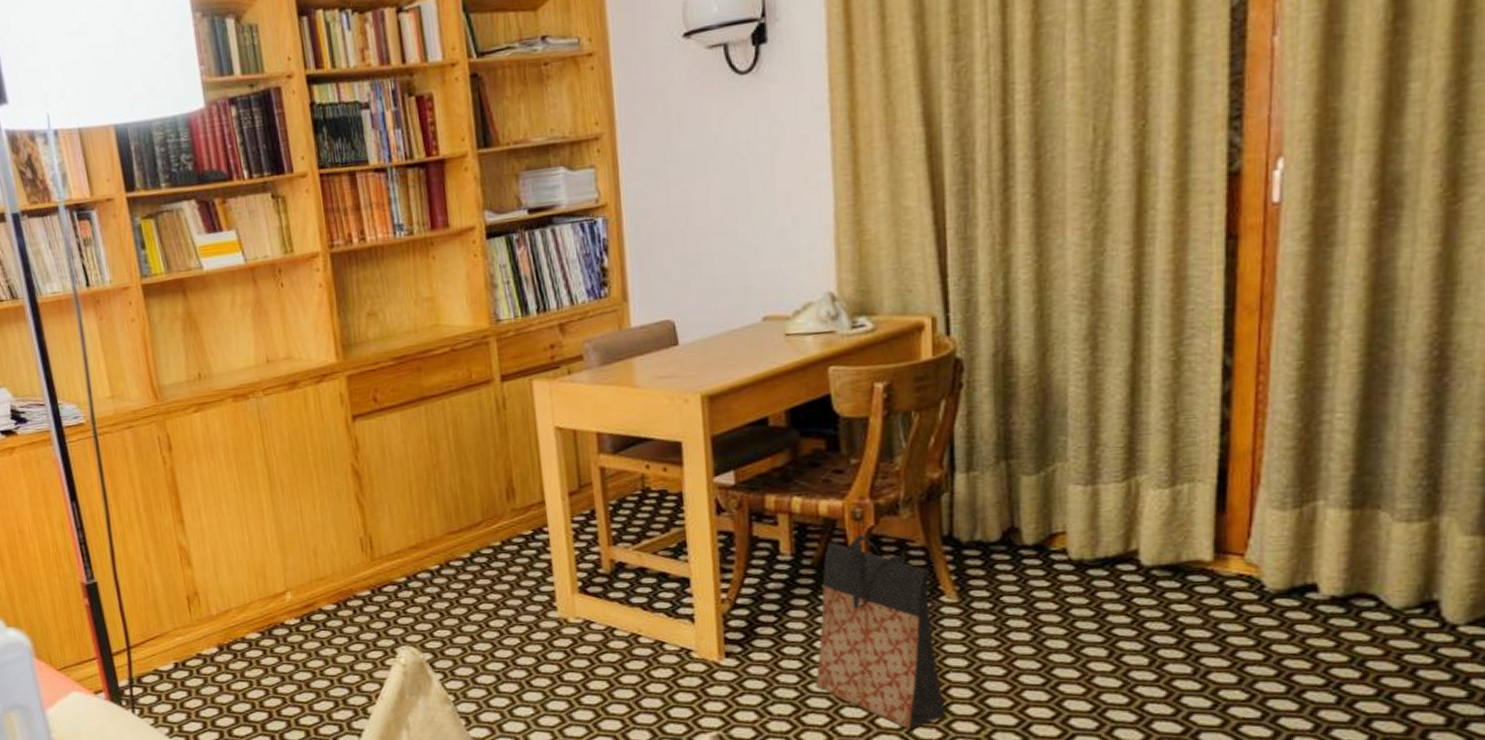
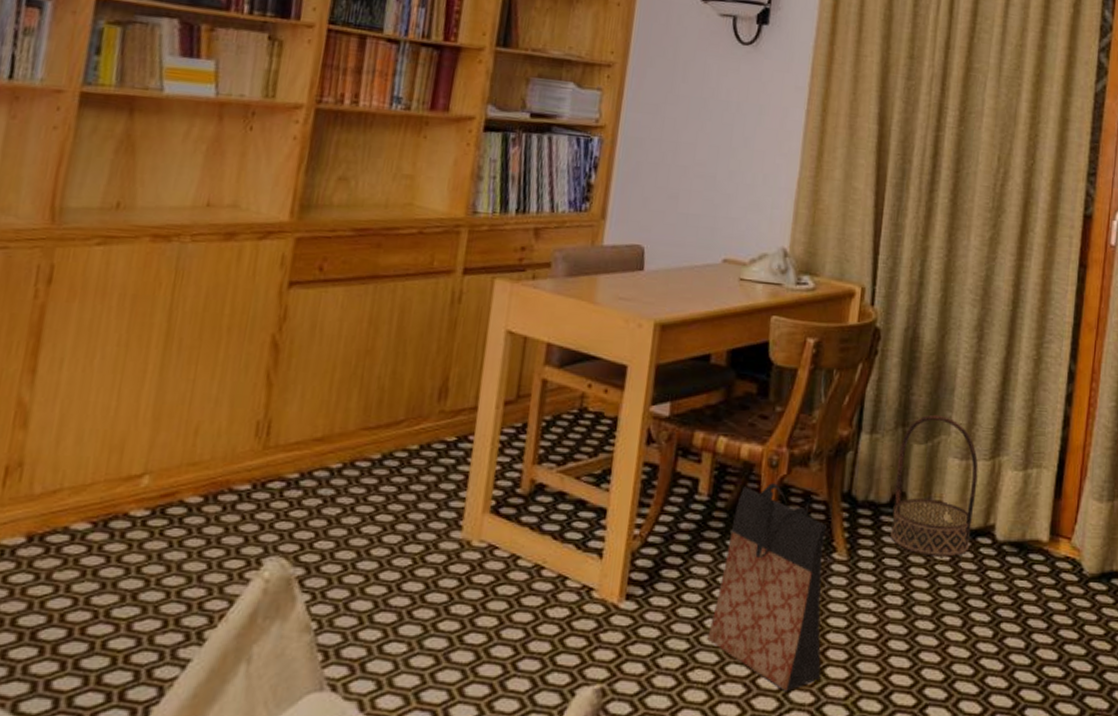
basket: none [1004,441,1110,590] -> present [890,414,978,557]

